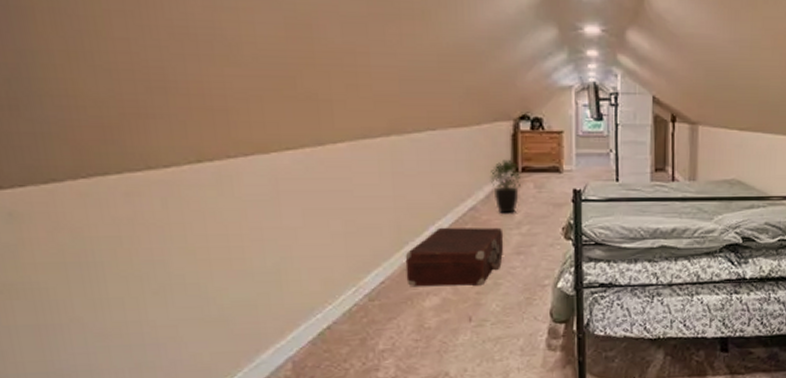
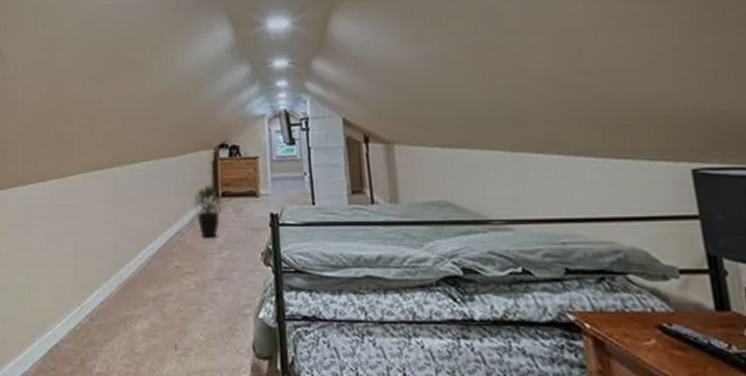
suitcase: present [405,227,504,286] -> none [121,250,207,311]

